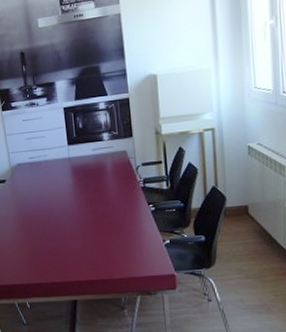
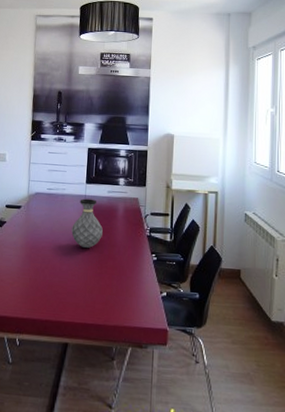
vase: none [61,160,94,210] -> present [71,198,103,248]

